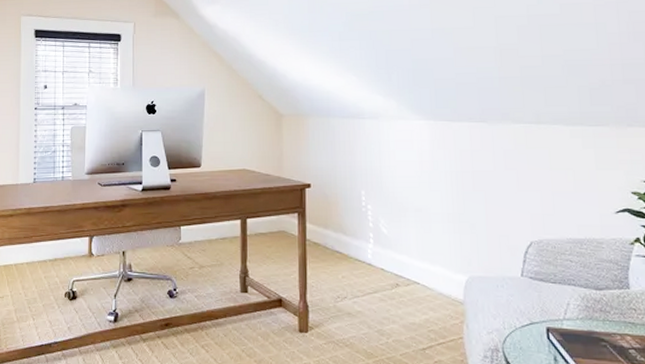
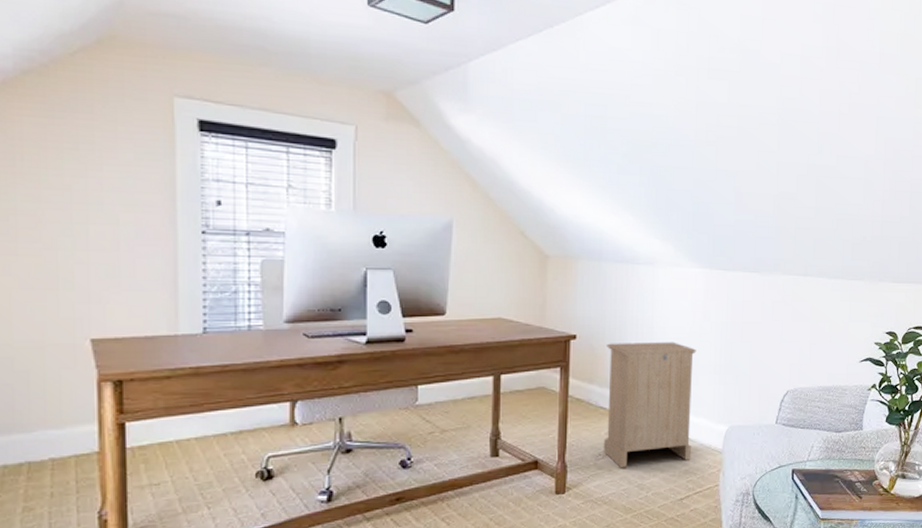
cabinet: none [338,190,430,312] -> present [604,341,697,468]

